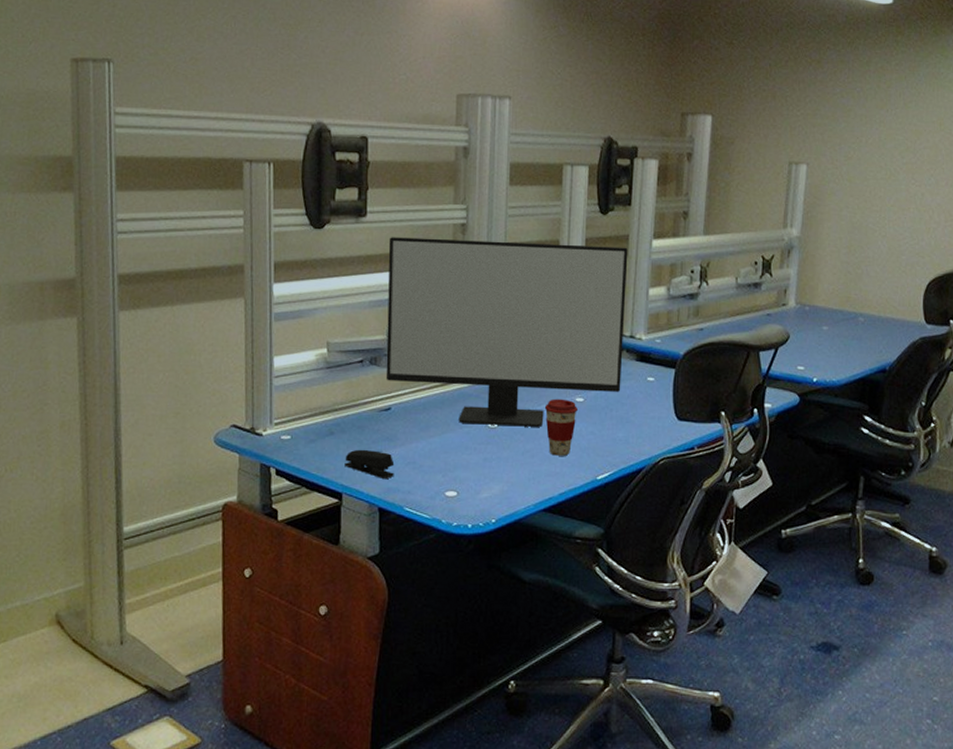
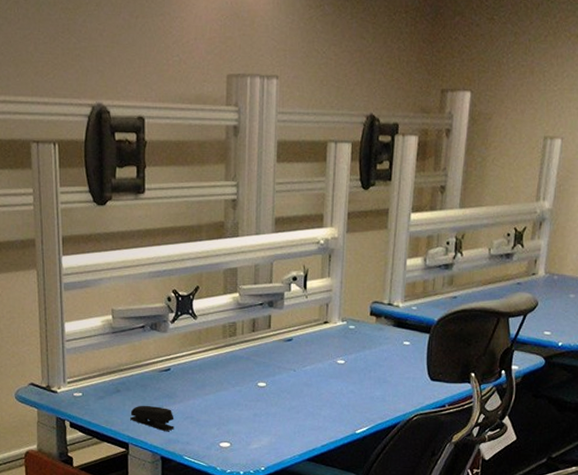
computer monitor: present [385,237,628,427] -> none [165,212,388,386]
coffee cup: present [544,399,577,456] -> none [308,361,339,412]

